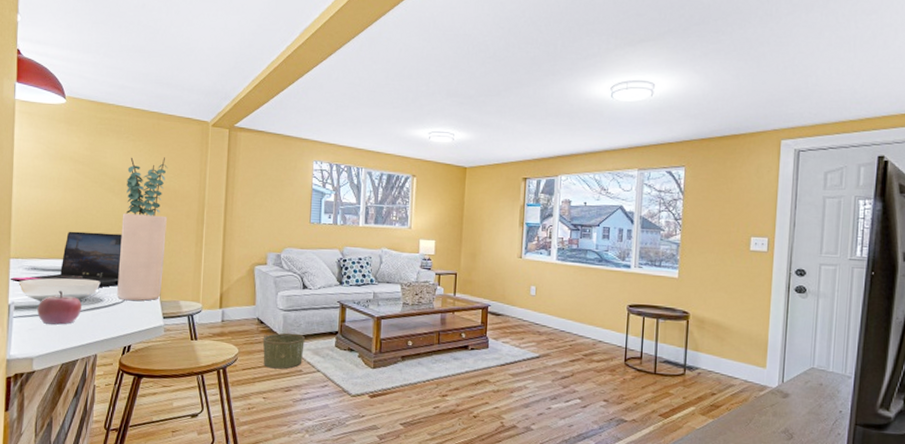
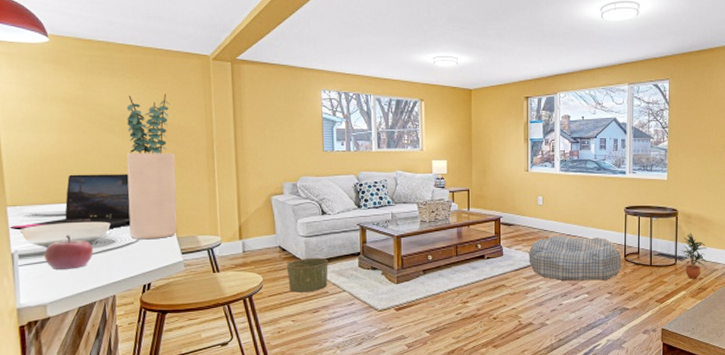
dog bed: none [516,330,621,386] -> present [529,236,622,281]
potted plant: none [692,340,723,394] -> present [681,233,708,279]

